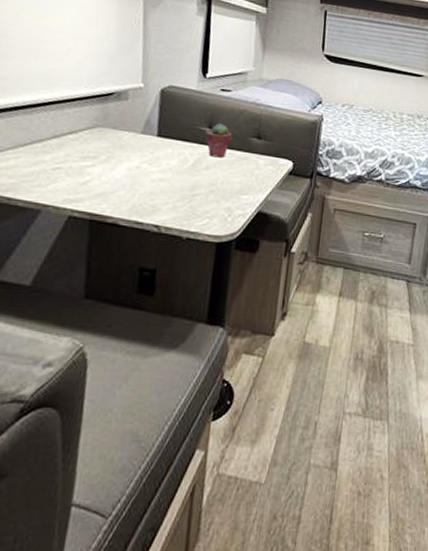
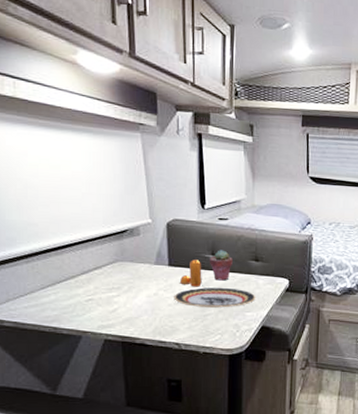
plate: none [159,163,255,189] -> present [174,287,256,308]
pepper shaker: none [169,131,196,163] -> present [180,259,202,287]

